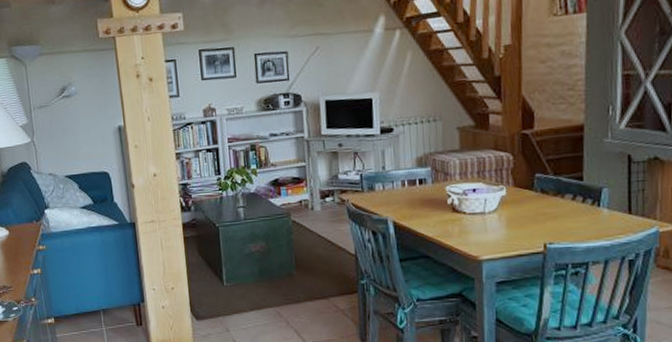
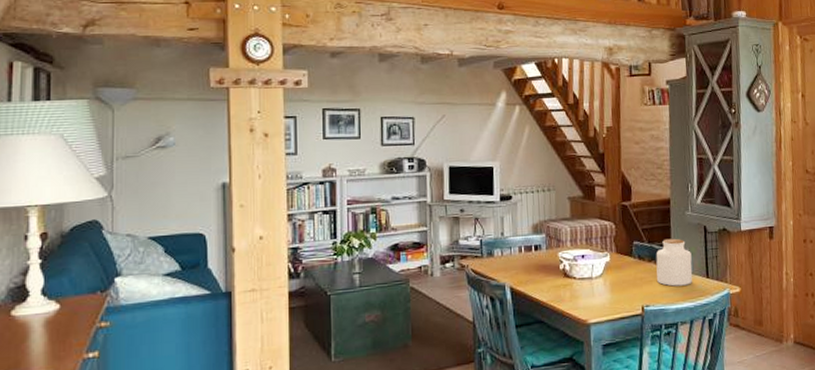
jar: none [562,169,610,223] -> present [656,238,693,287]

